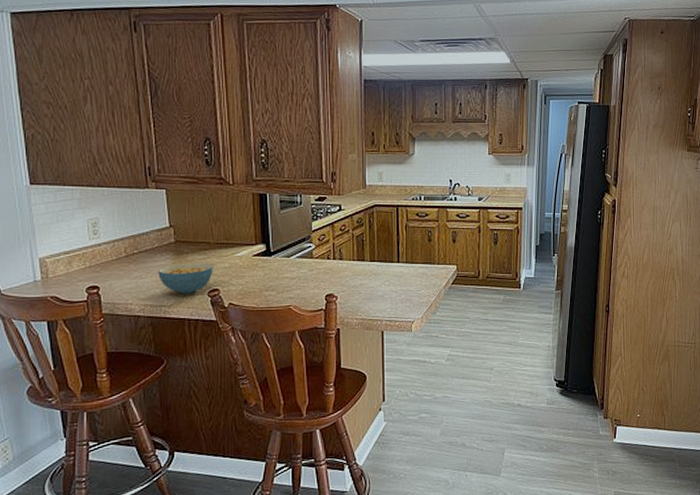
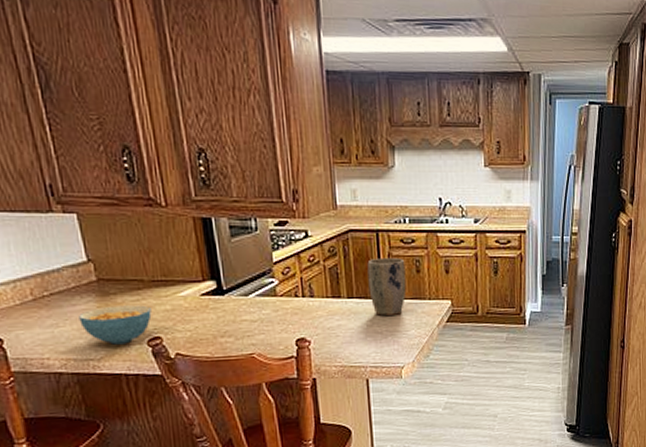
plant pot: none [388,228,419,277] -> present [367,257,407,316]

